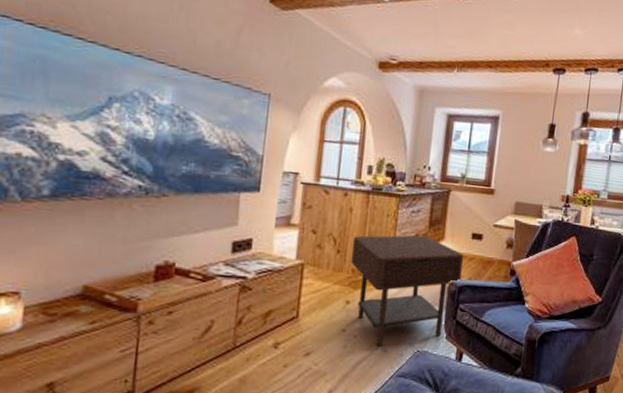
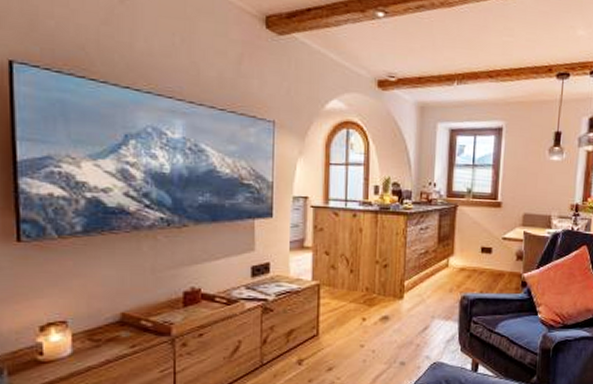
side table: present [350,235,464,347] -> none [364,251,475,360]

